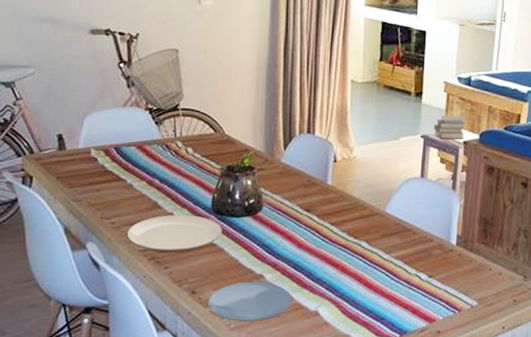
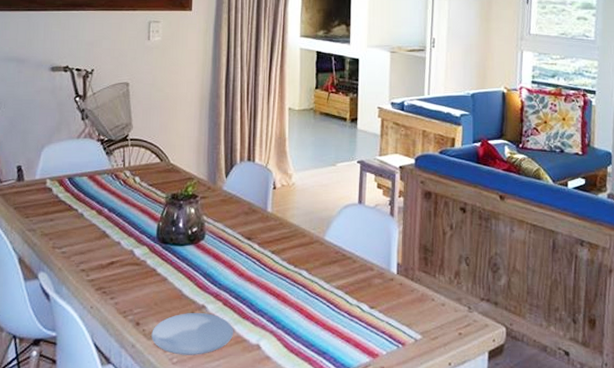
plate: present [127,215,222,253] -> none [77,244,166,283]
books: present [433,114,465,139] -> none [369,140,401,164]

